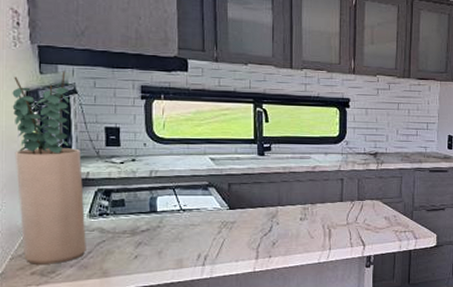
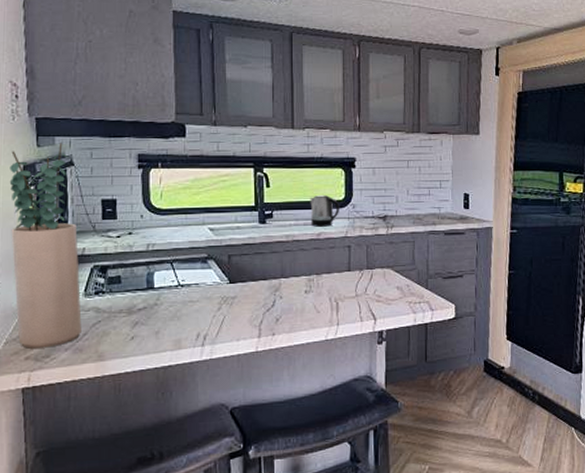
kettle: none [306,131,335,161] -> present [310,194,340,227]

